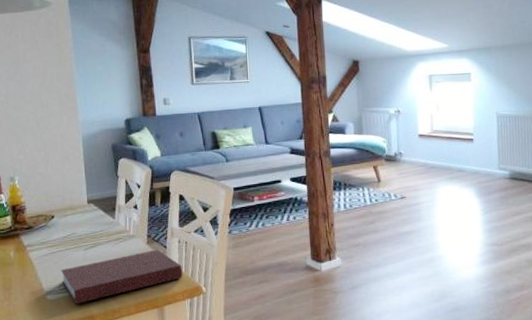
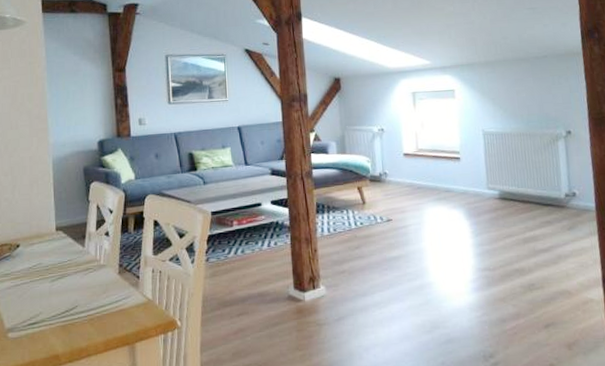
notebook: present [60,249,183,304] -> none [24,280,156,342]

